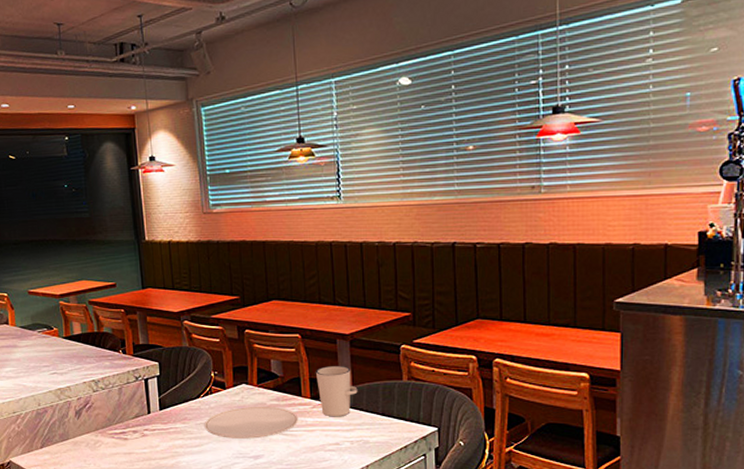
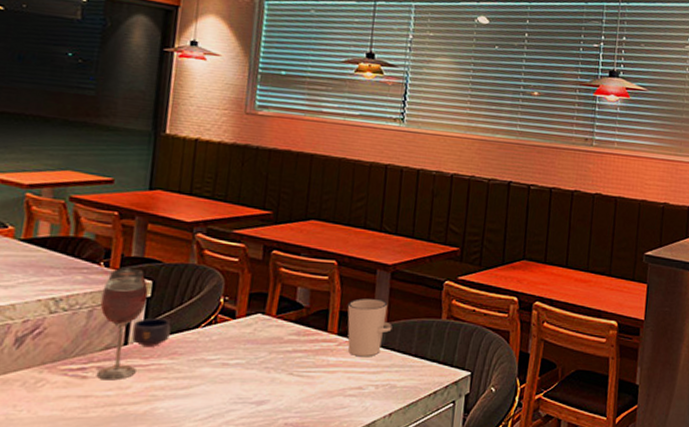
wineglass: none [125,354,160,441] -> present [96,268,148,381]
mug: none [151,391,179,414] -> present [132,317,172,346]
plate: present [204,406,299,439] -> none [198,340,320,380]

